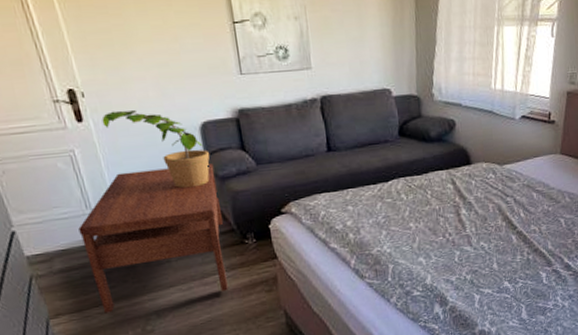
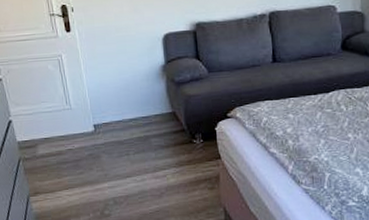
coffee table: present [78,164,229,313] -> none [59,70,176,196]
potted plant: present [101,110,210,189] -> none [85,22,169,91]

